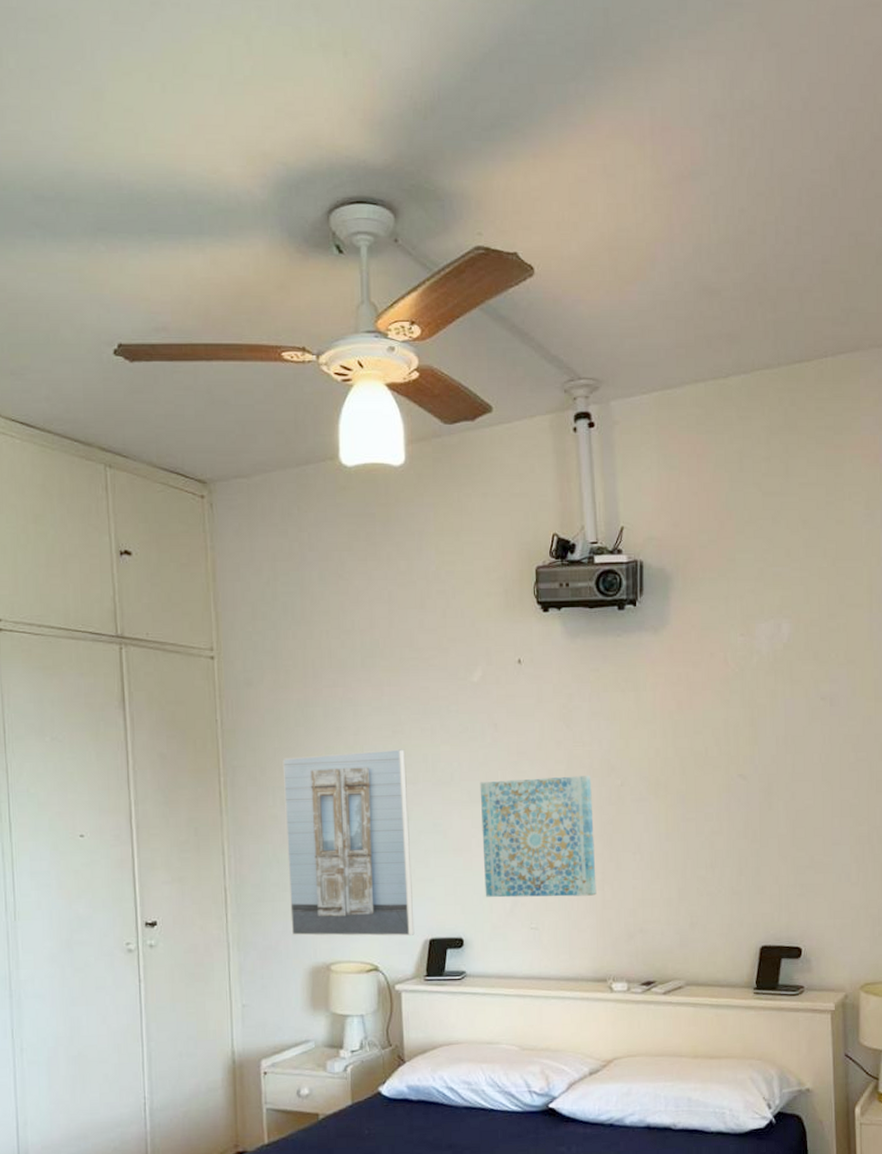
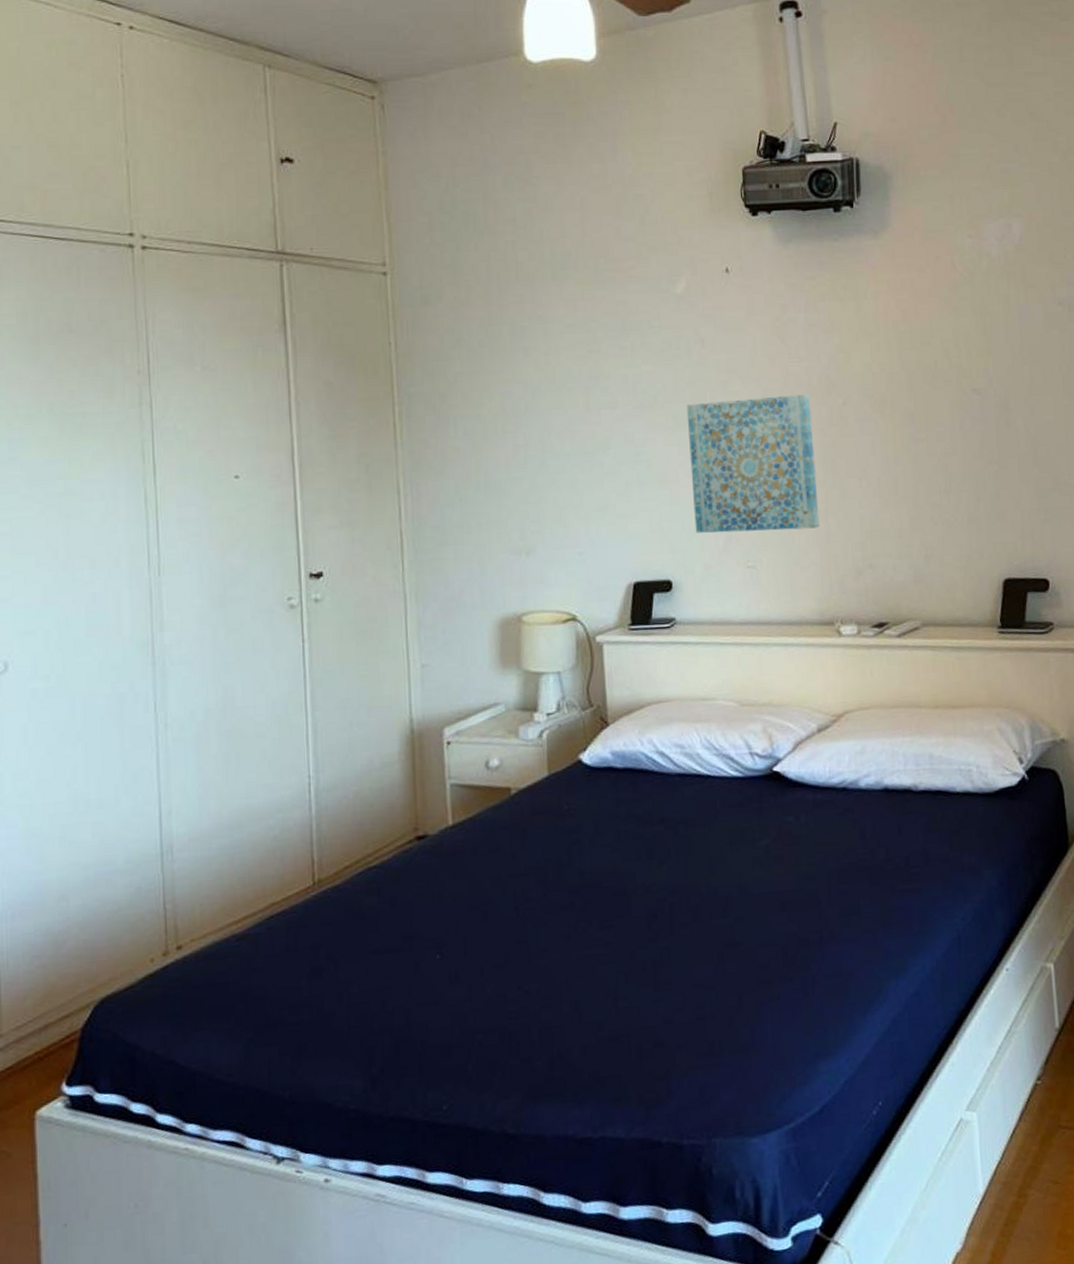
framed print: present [282,749,415,936] -> none [464,370,617,584]

